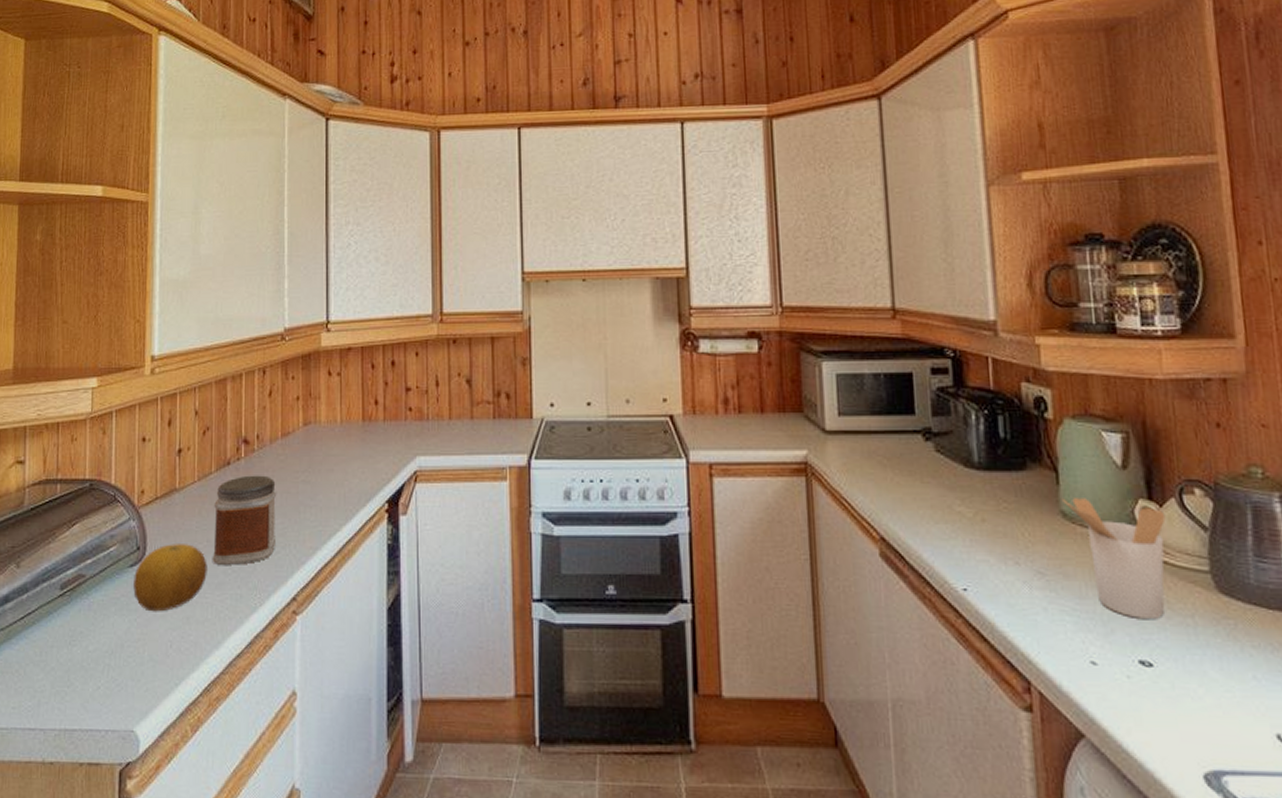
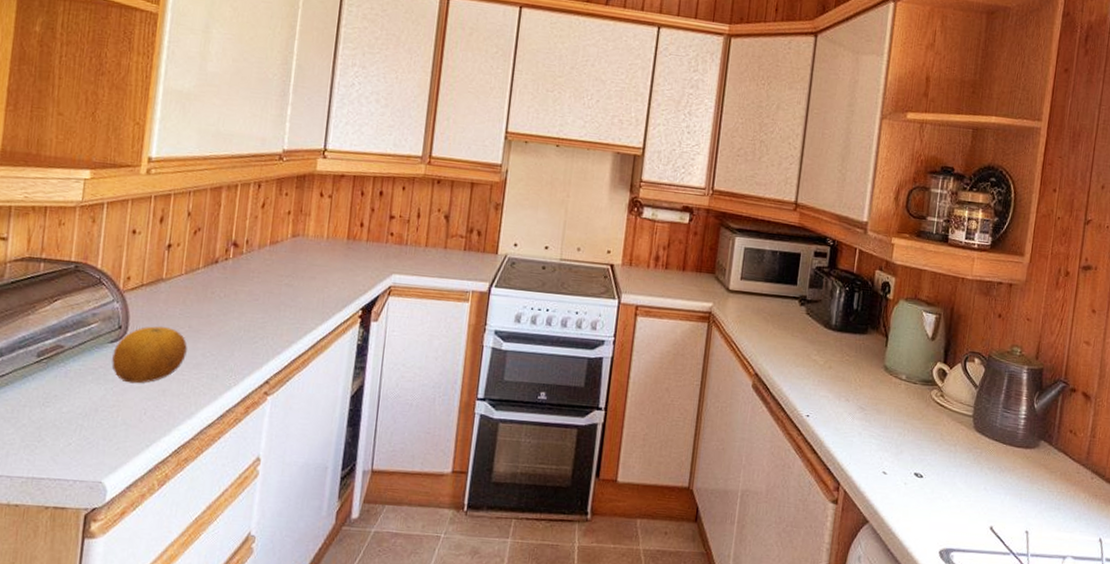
jar: present [212,475,277,565] -> none [192,274,261,350]
utensil holder: present [1063,498,1166,619] -> none [887,357,953,446]

